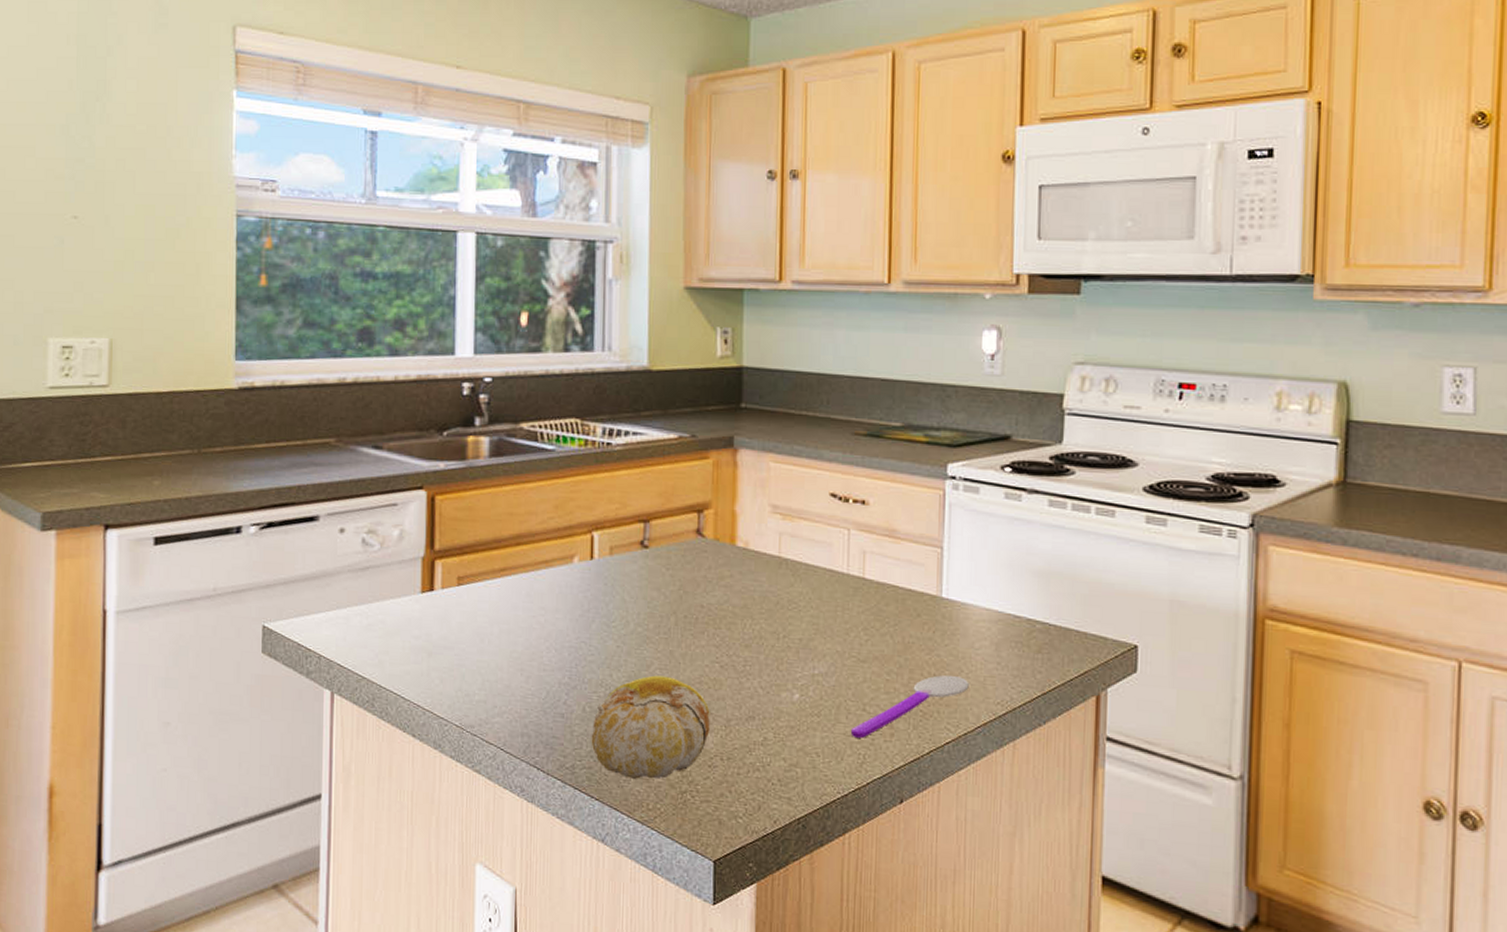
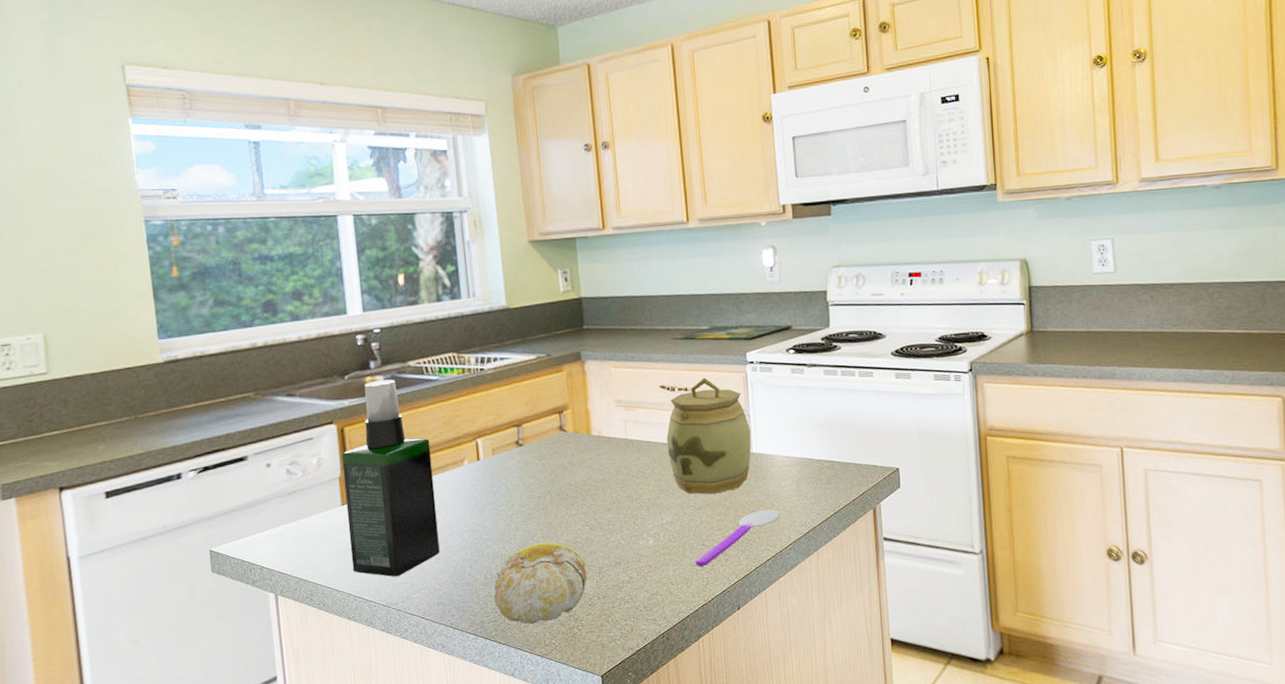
spray bottle: none [425,442,535,693] -> present [341,379,440,577]
jar: none [830,489,942,645] -> present [666,377,751,495]

